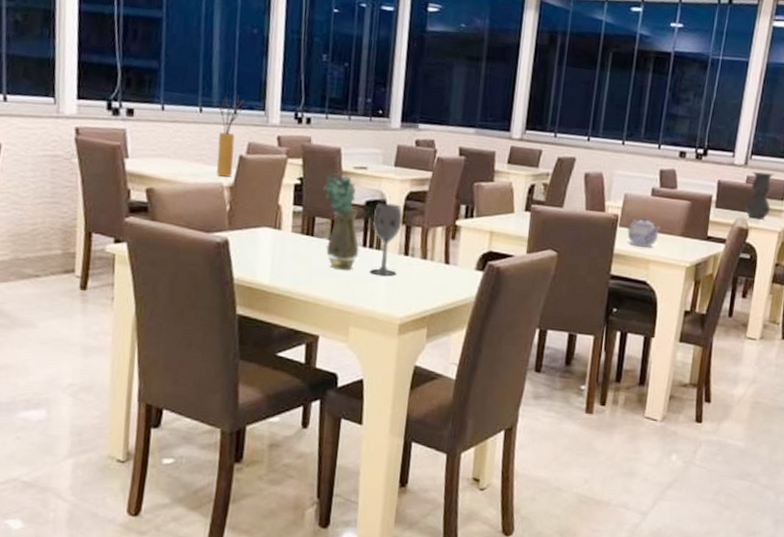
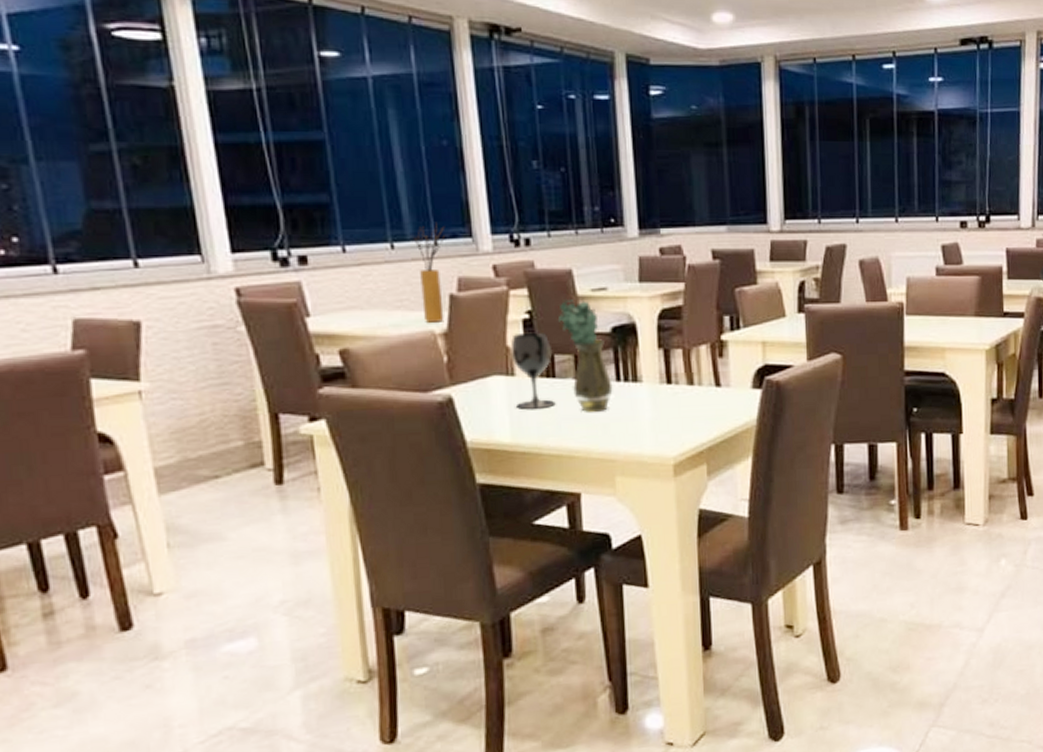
wine glass: none [278,195,315,261] -> present [510,332,556,410]
wine glass: present [369,203,403,276] -> none [623,326,661,413]
teapot: present [627,216,661,248] -> none [916,300,952,336]

